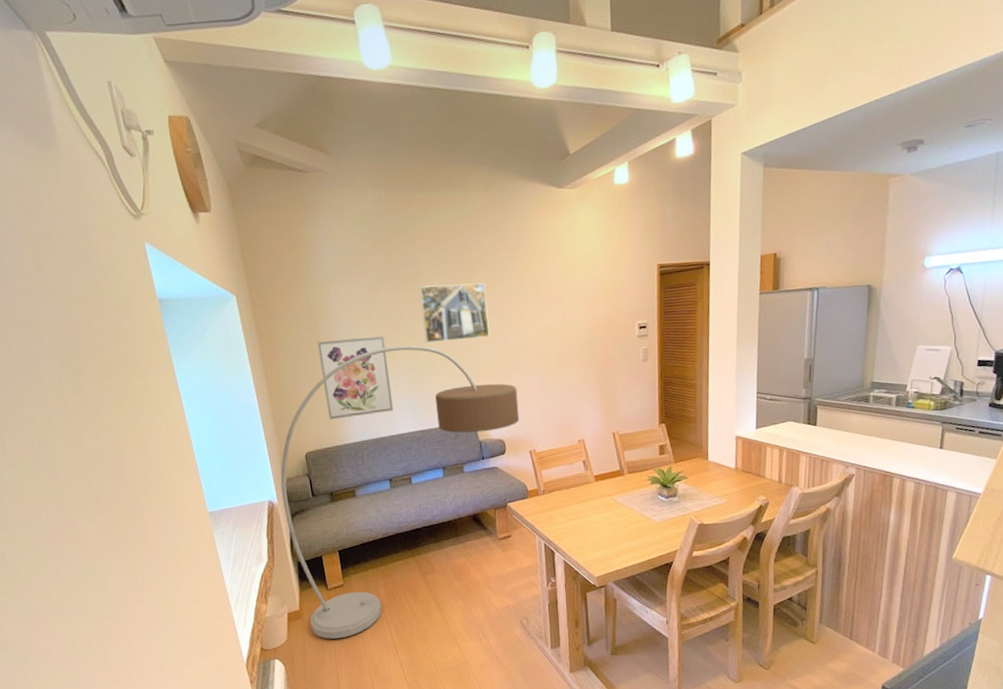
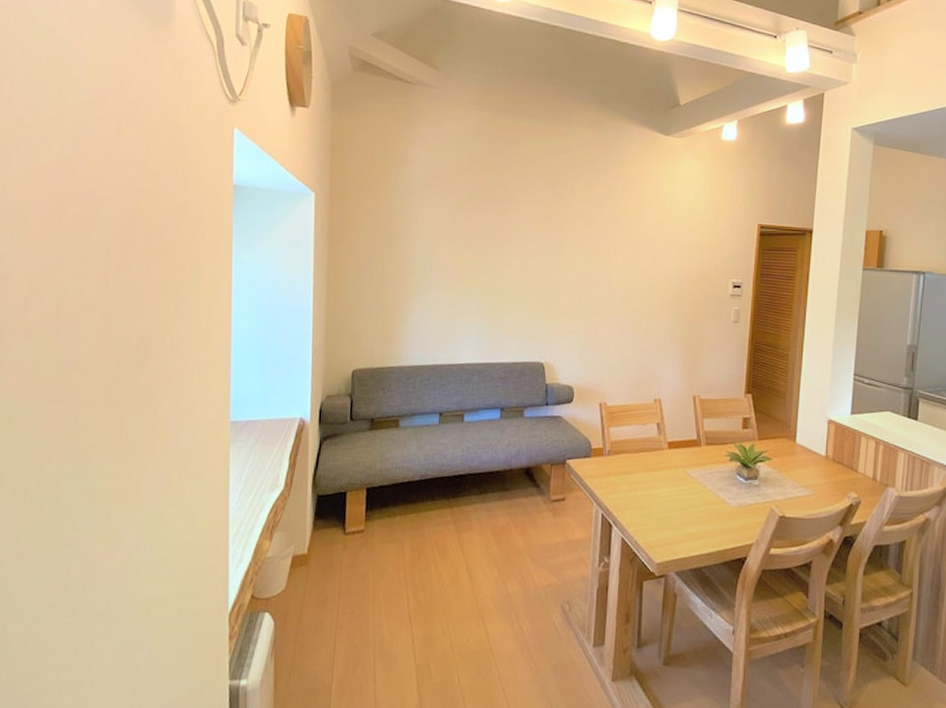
floor lamp: present [280,345,520,639] -> none [315,268,595,597]
wall art: present [317,336,393,420] -> none [386,252,462,338]
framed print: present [418,282,490,343] -> none [504,211,578,275]

